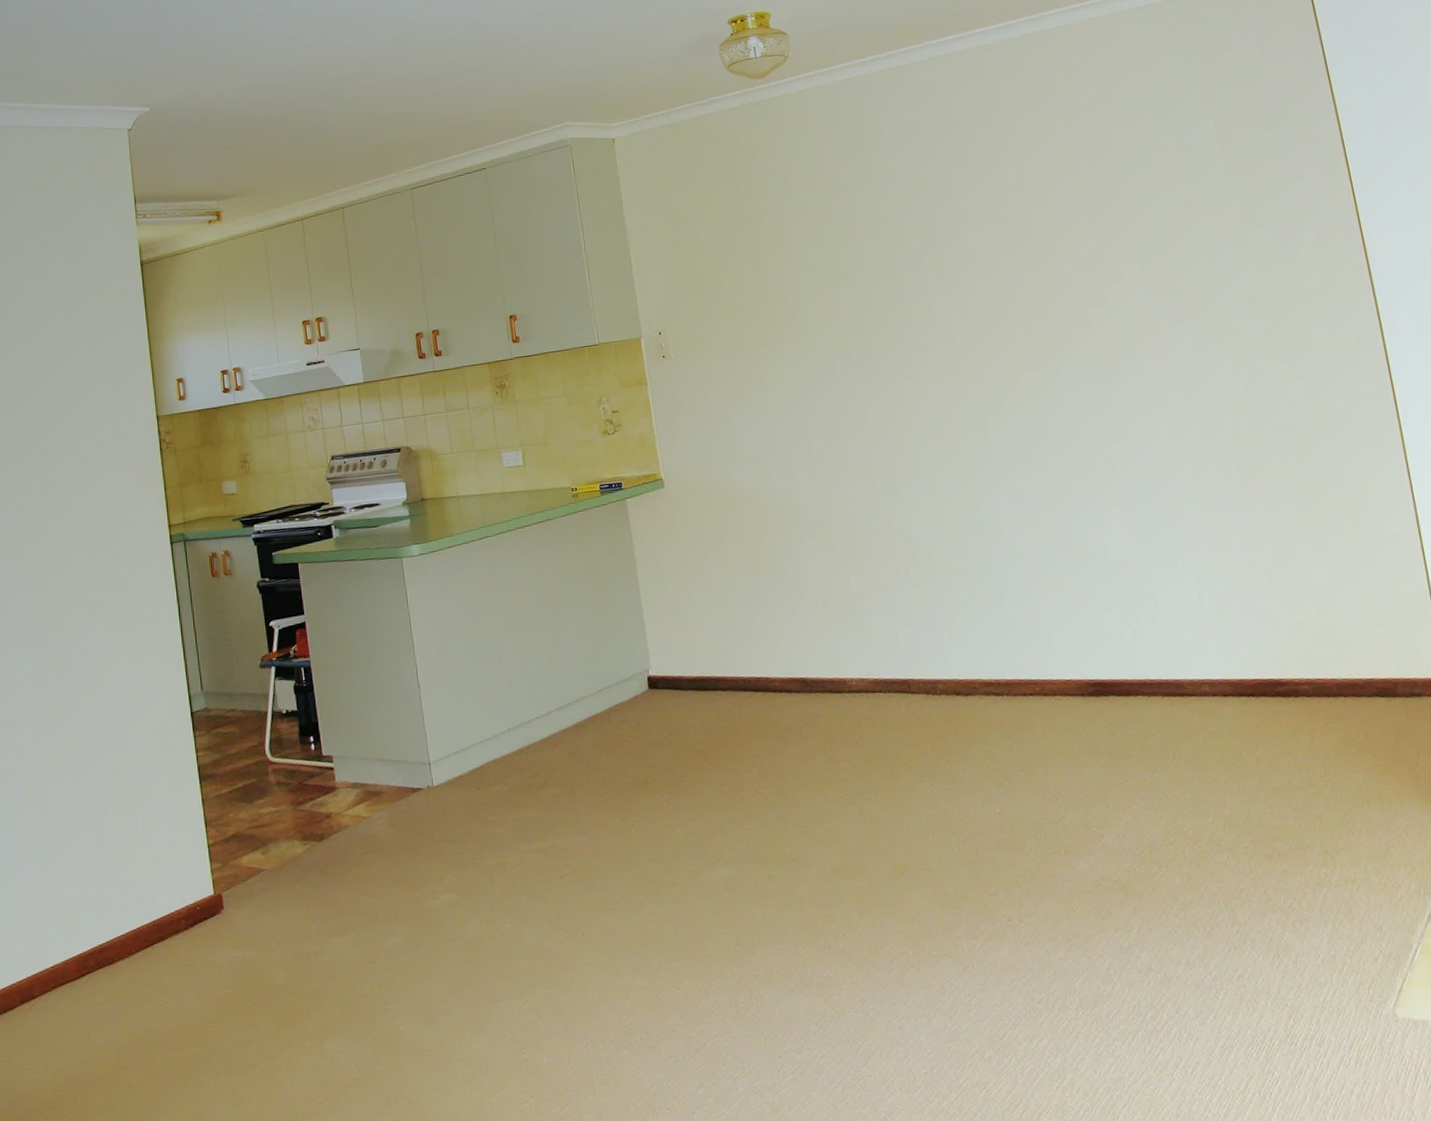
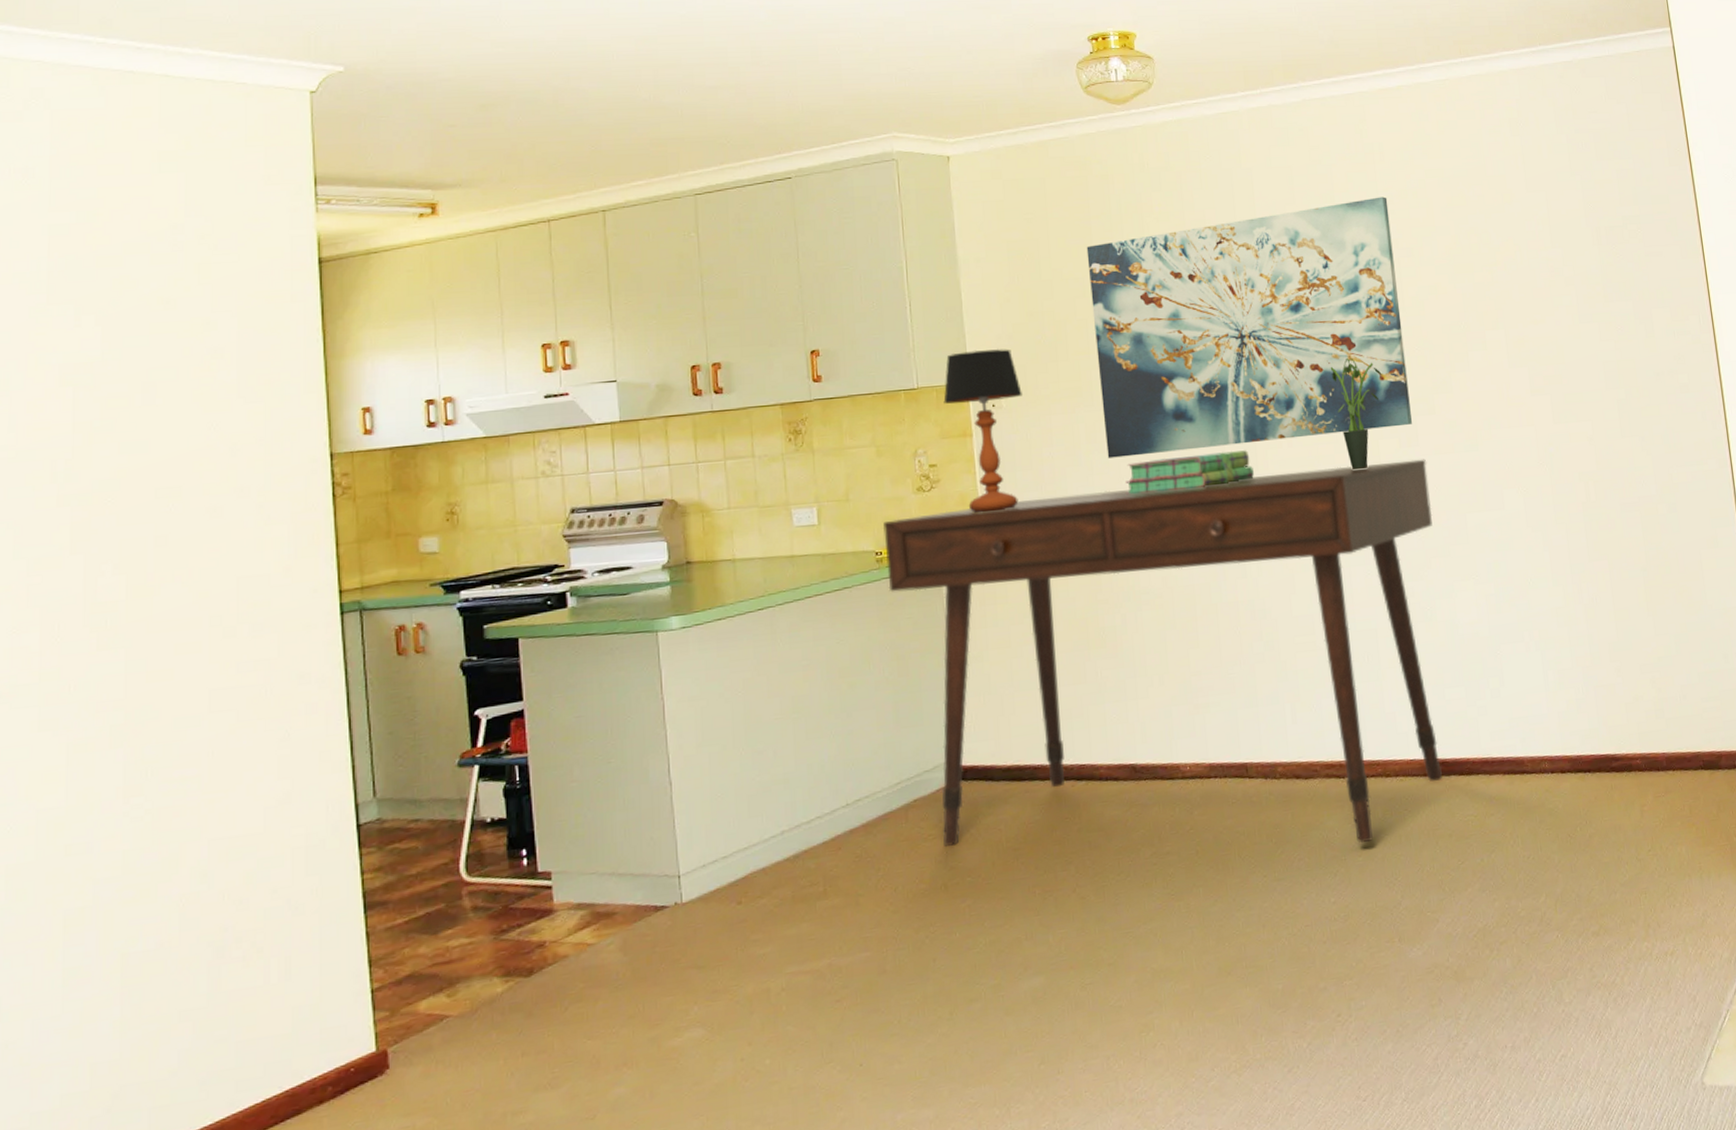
desk: none [576,391,1100,758] -> present [883,459,1442,848]
table lamp: none [621,305,690,452] -> present [943,348,1022,512]
wall art: none [737,142,1051,400] -> present [1086,196,1412,458]
stack of books: none [783,388,901,433] -> present [1125,449,1254,495]
potted plant: none [968,298,1019,404] -> present [1330,358,1382,470]

